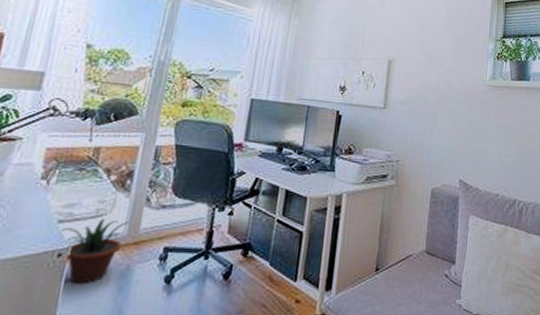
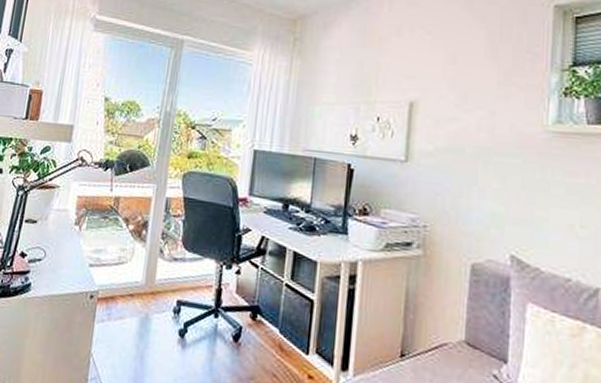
potted plant: present [62,219,129,284] -> none [92,266,146,327]

